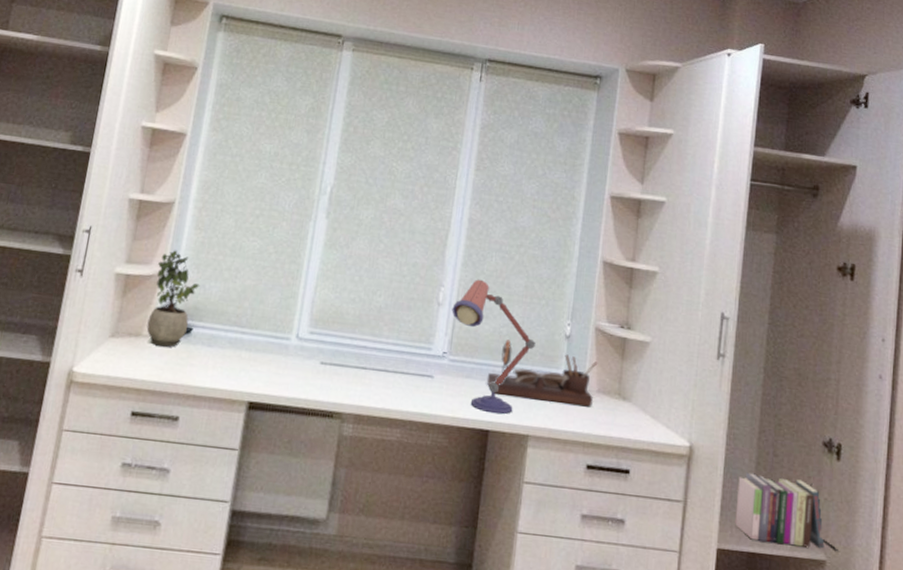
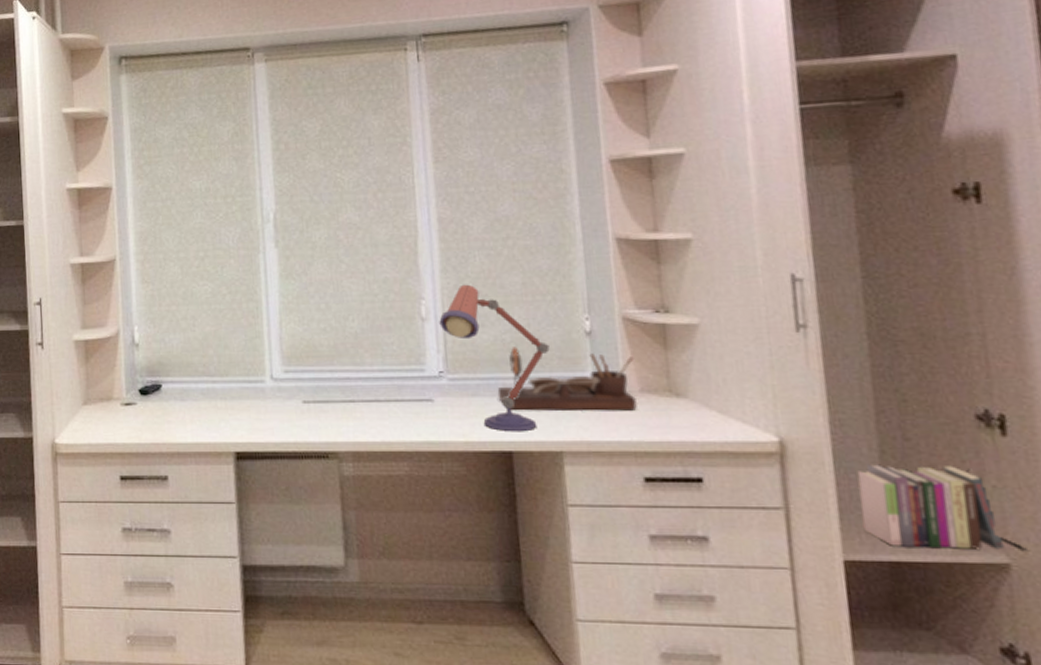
potted plant: present [146,250,200,347] -> none [113,308,159,407]

